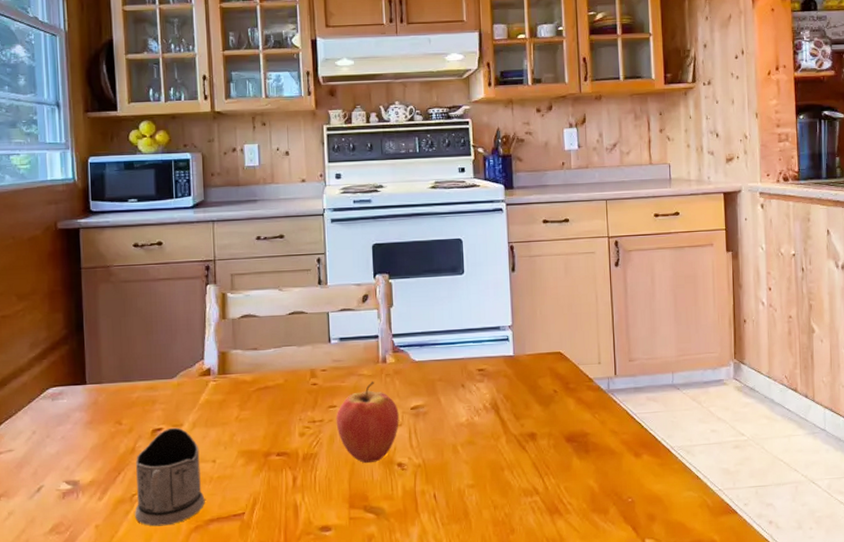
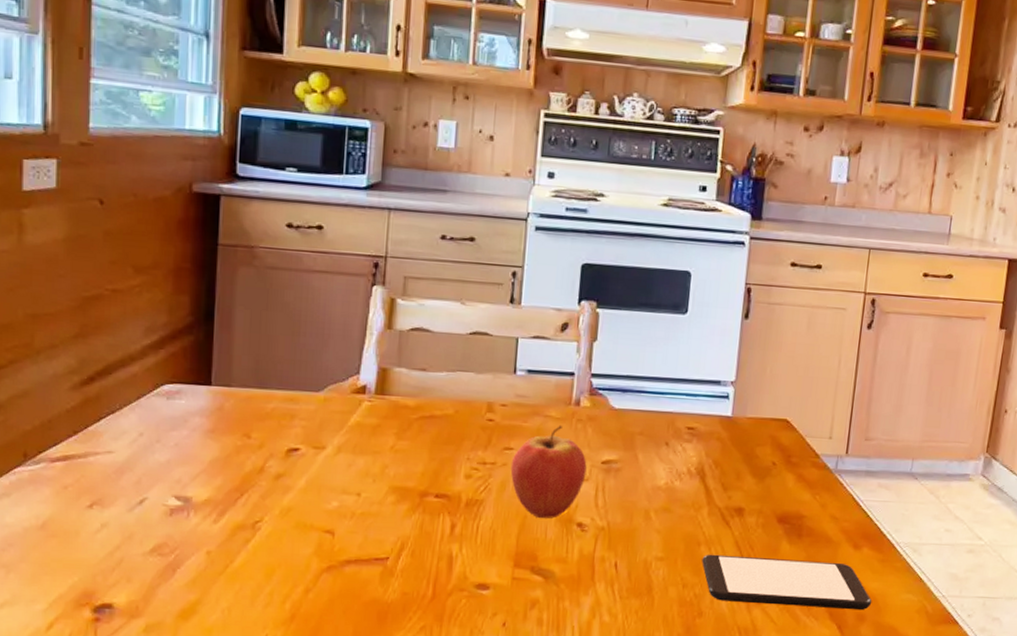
tea glass holder: present [135,427,205,527] -> none [256,449,343,562]
smartphone: none [507,471,659,517] -> present [702,554,872,611]

